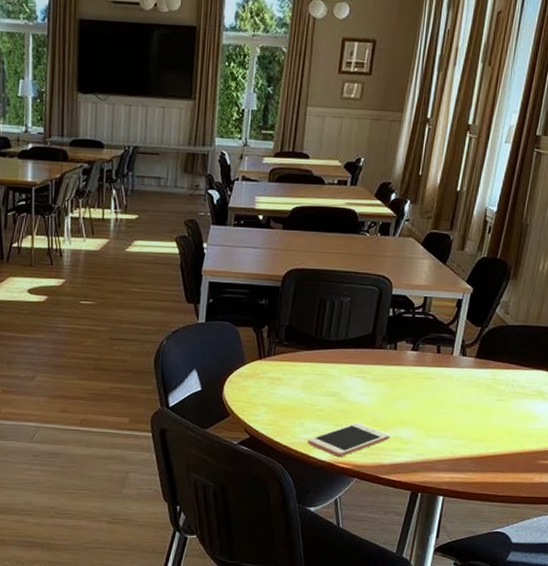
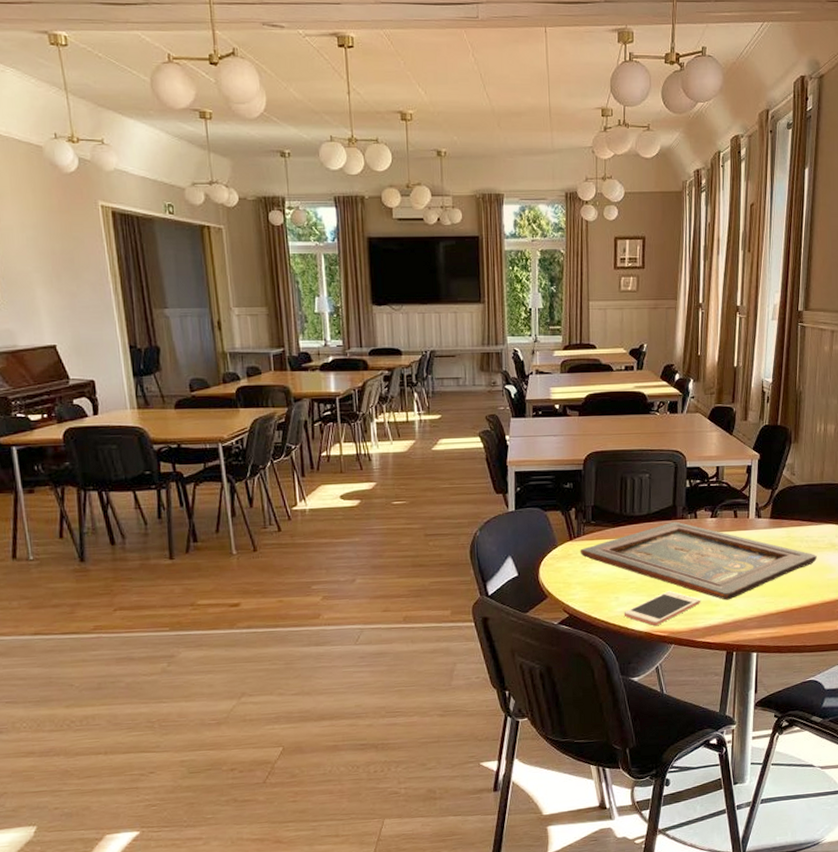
religious icon: none [268,350,522,439] -> present [580,521,817,600]

